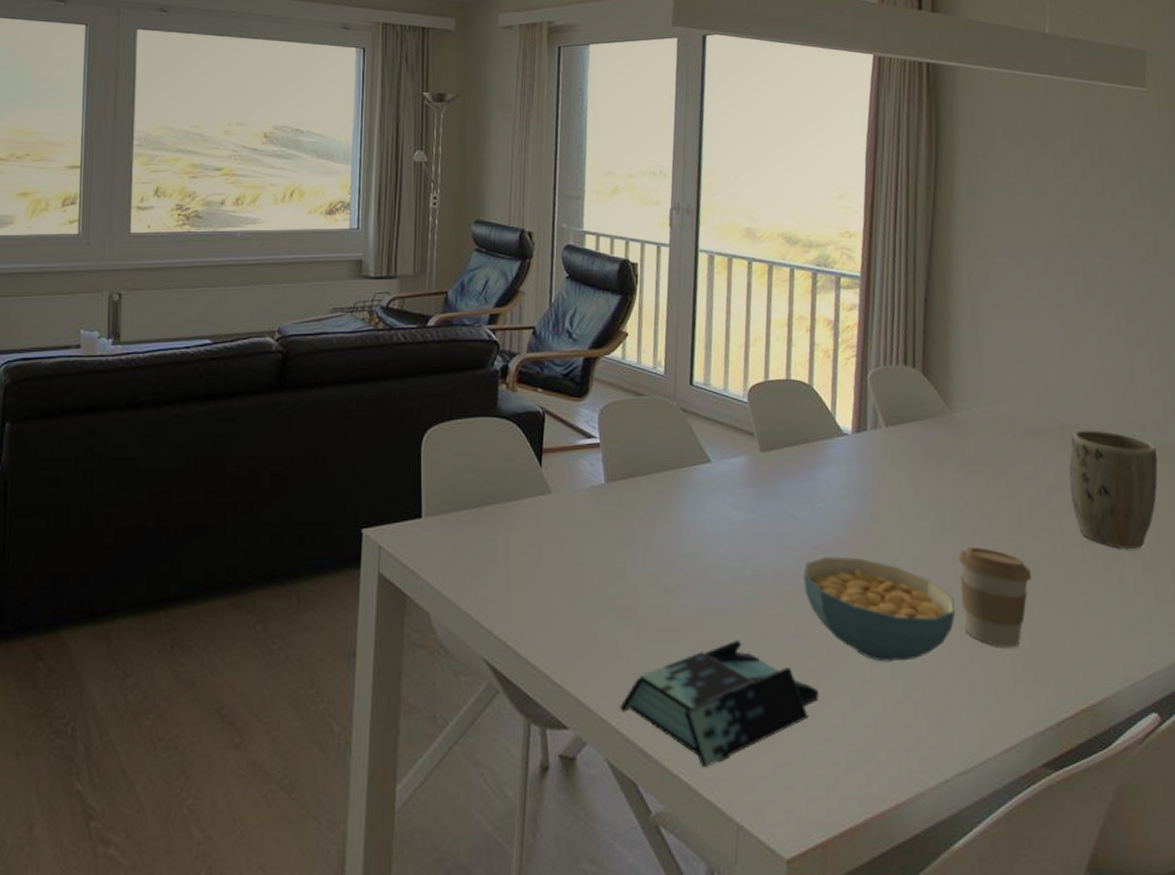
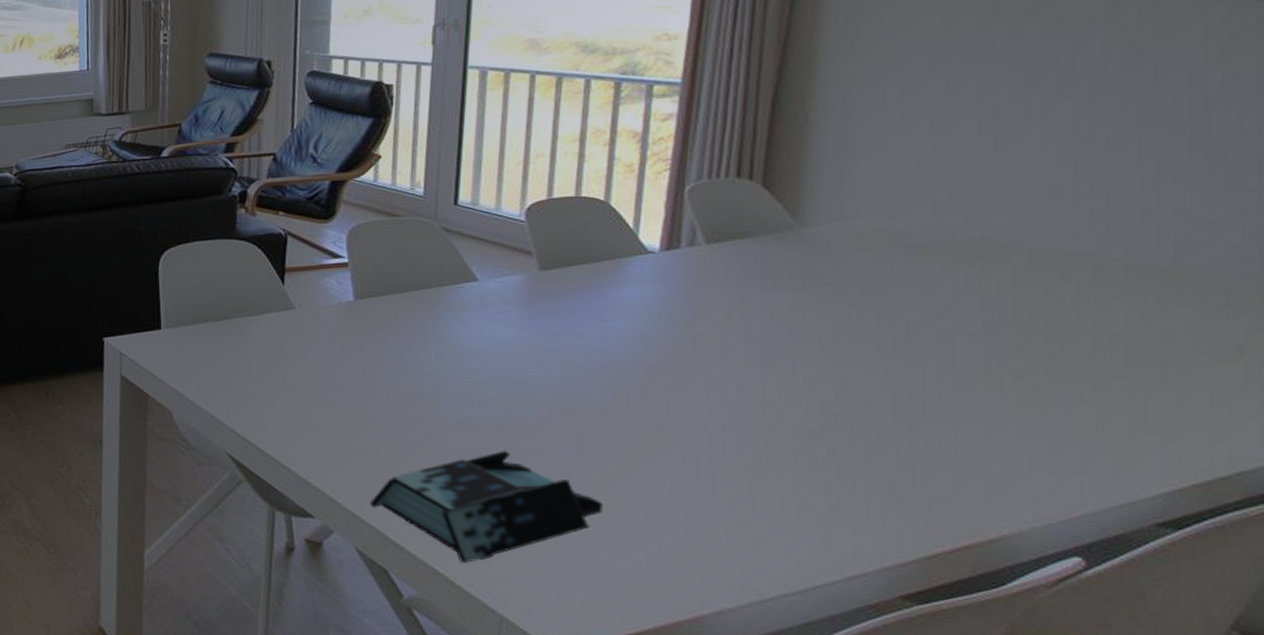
cereal bowl: present [802,556,956,662] -> none [587,375,791,482]
coffee cup: present [958,546,1032,648] -> none [798,370,905,477]
plant pot: present [1069,430,1158,550] -> none [974,245,1121,380]

